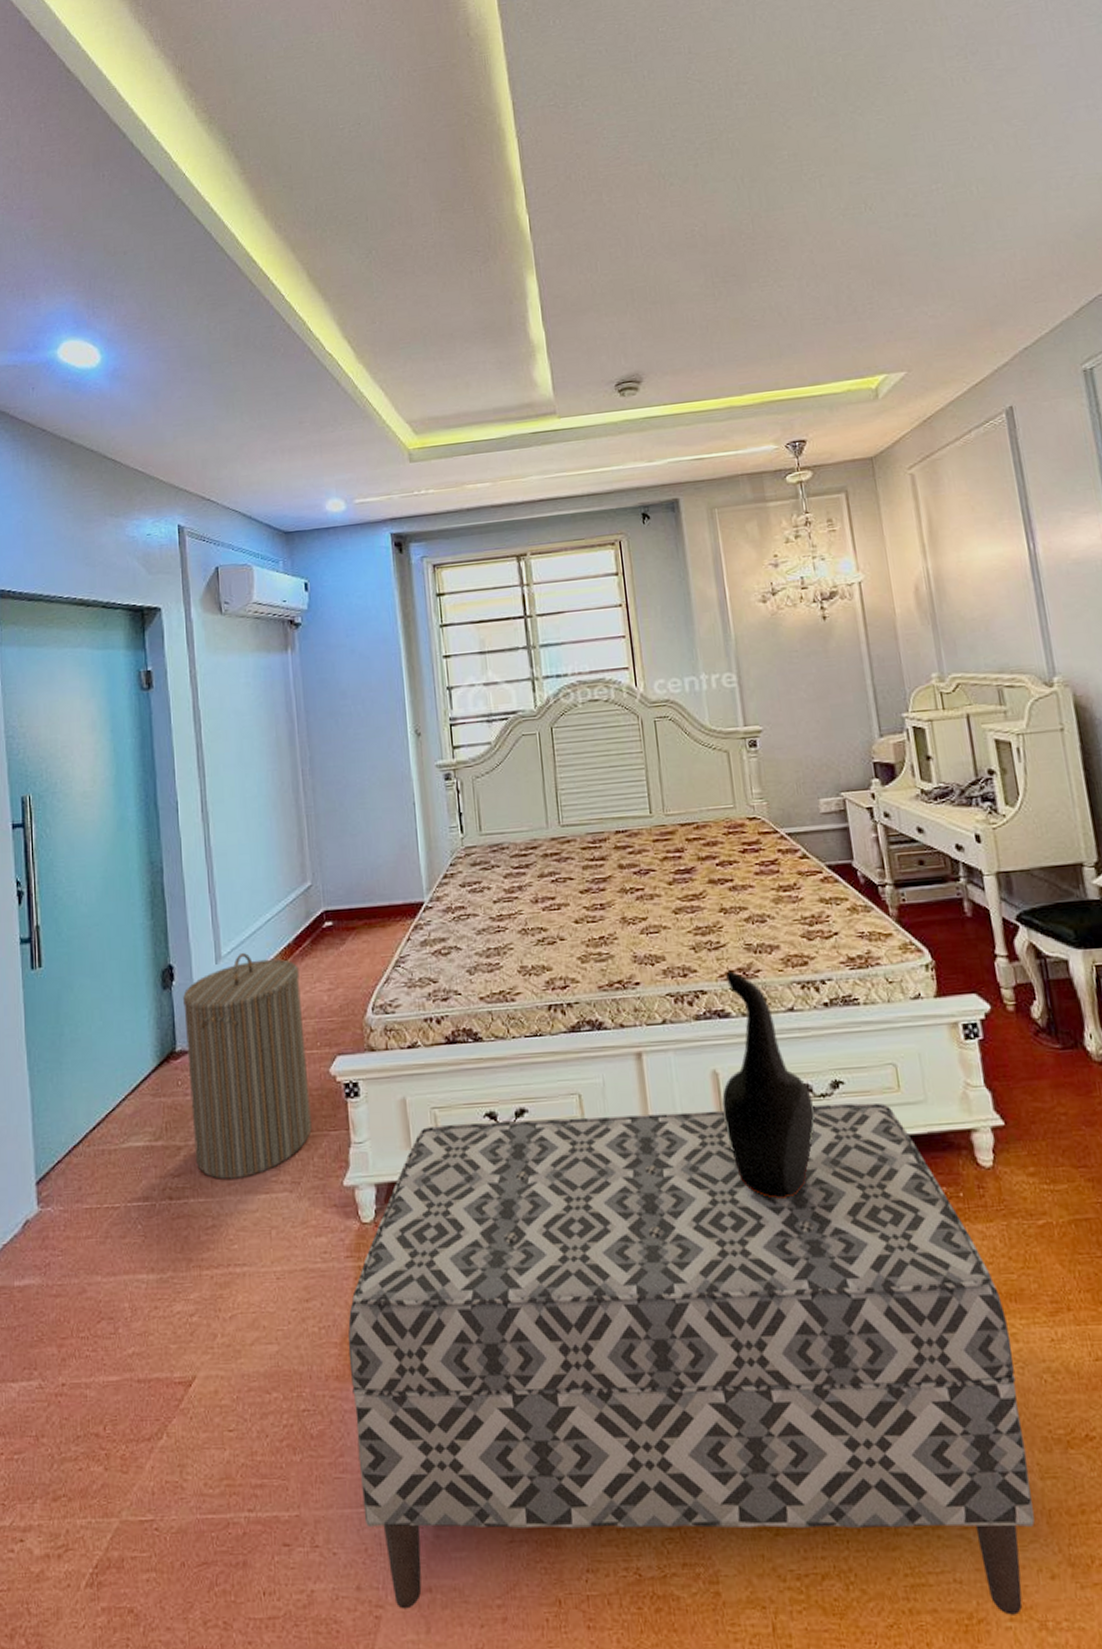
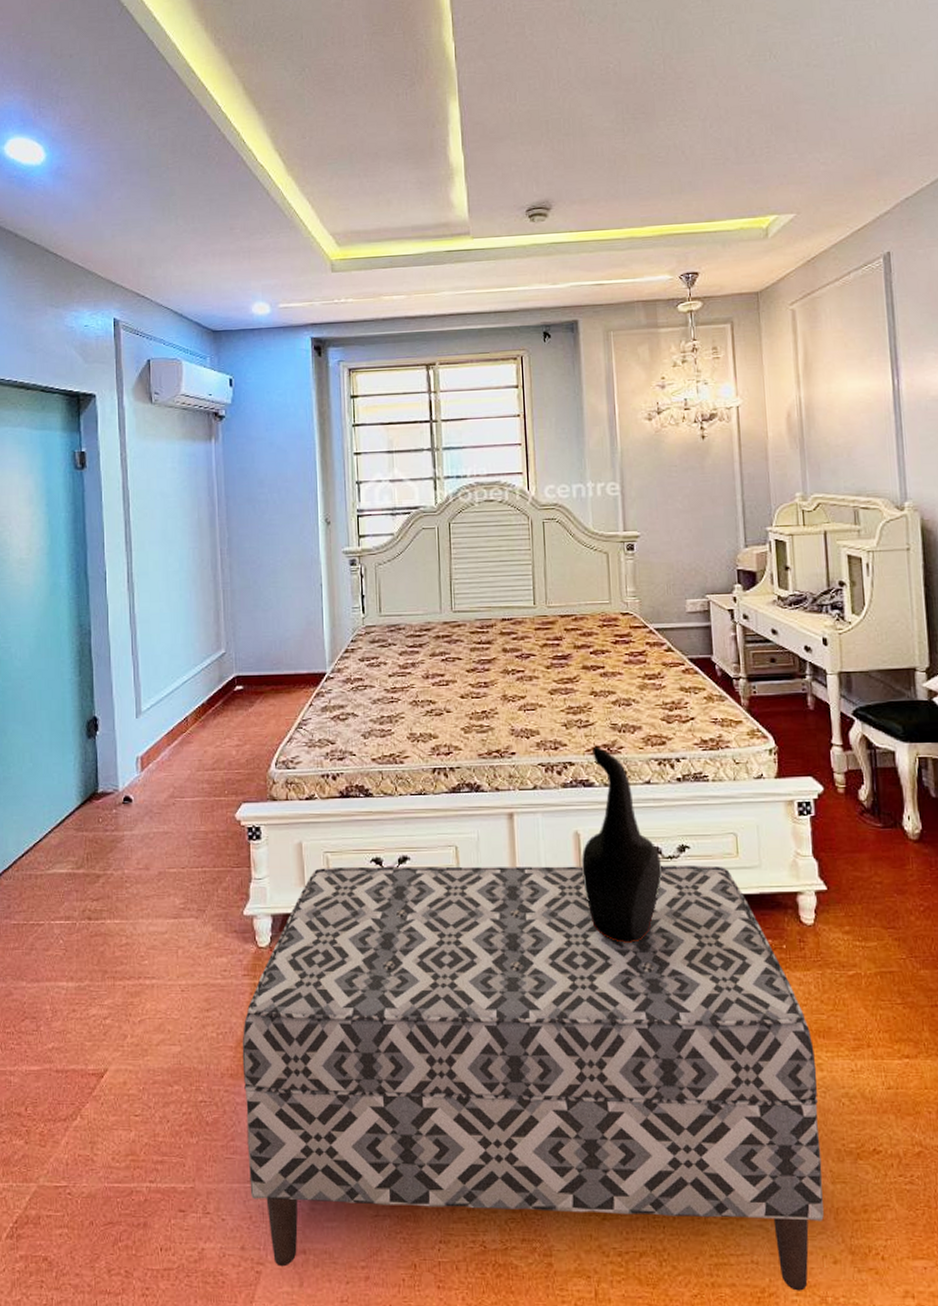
laundry hamper: present [182,953,312,1179] -> none [105,710,217,905]

